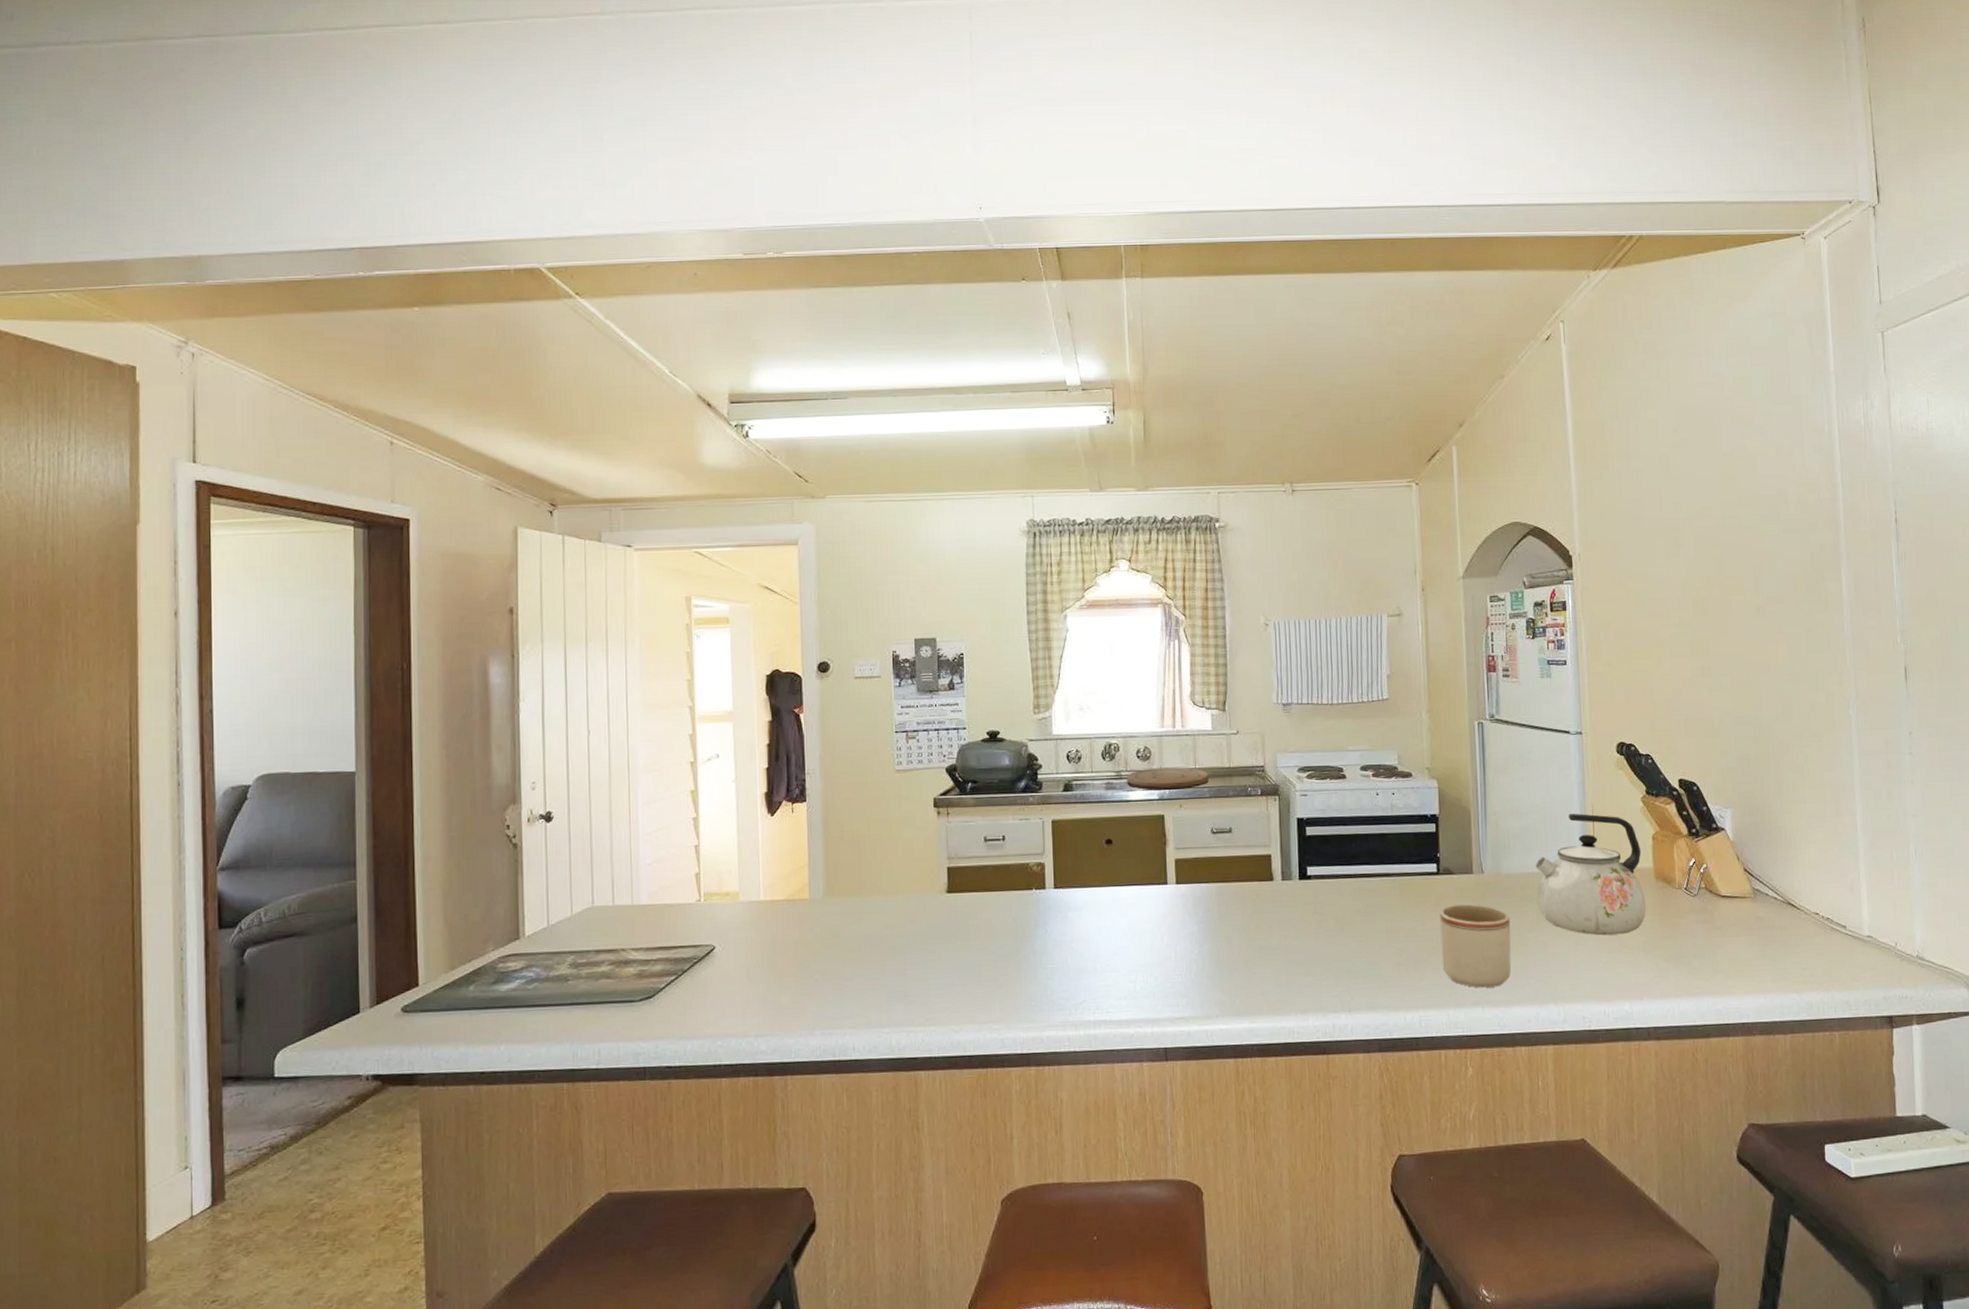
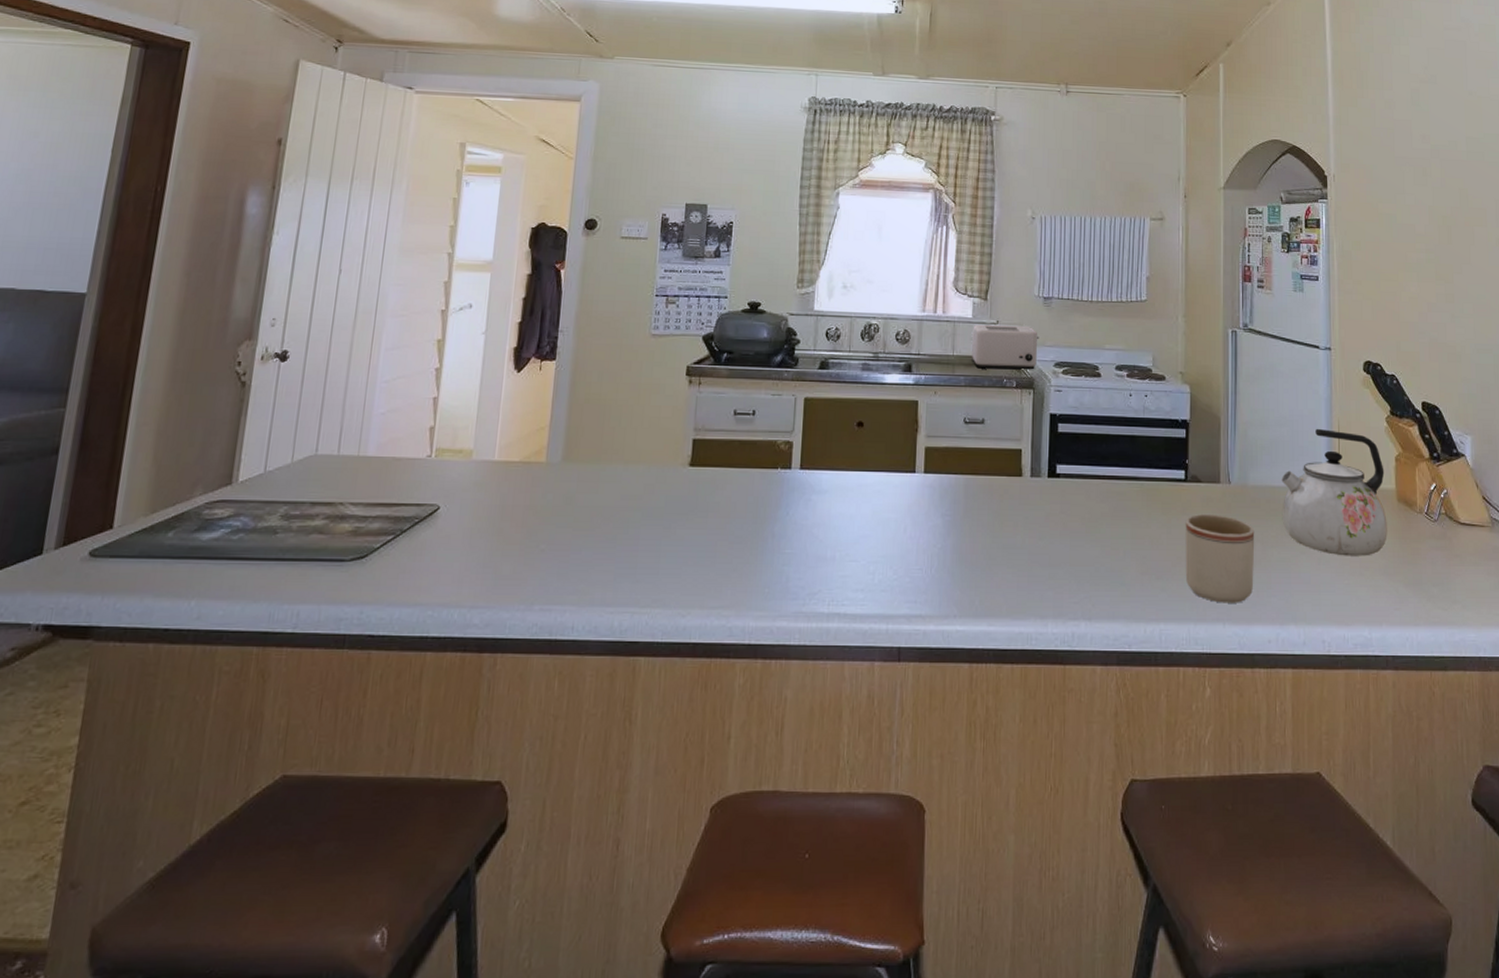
cutting board: present [1127,767,1208,791] -> none [884,352,965,376]
toaster: none [1213,733,1281,779] -> present [972,324,1040,370]

